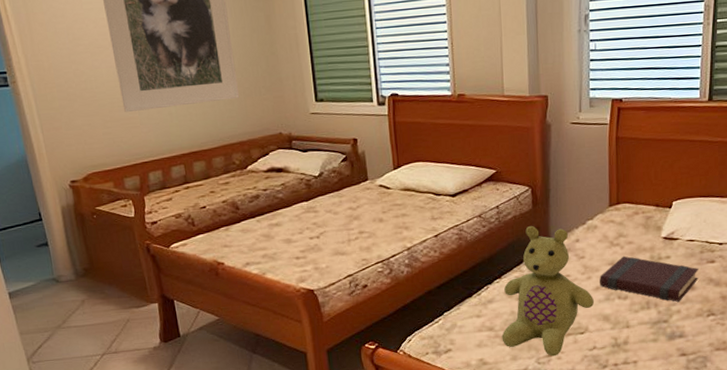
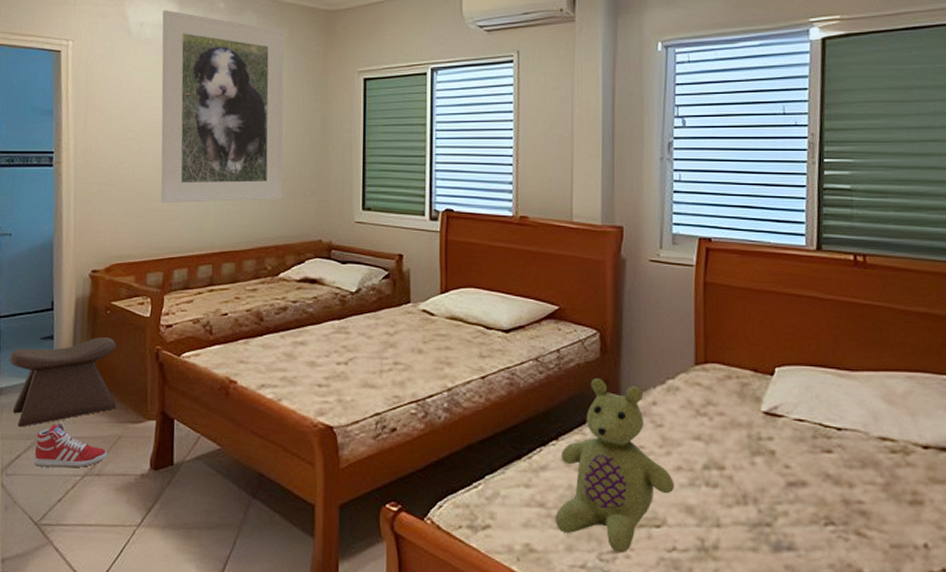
stool: none [10,239,120,323] -> present [8,337,117,428]
sneaker: none [52,314,120,353] -> present [34,422,108,468]
book: present [600,255,699,302] -> none [682,429,811,500]

